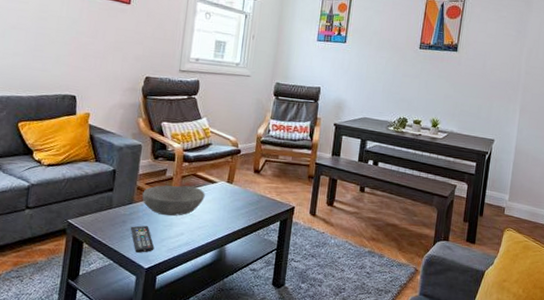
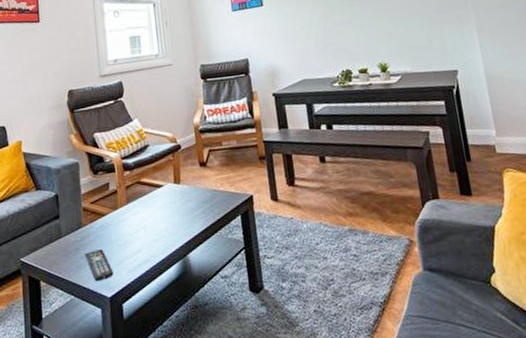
bowl: present [142,185,205,217] -> none [89,195,155,234]

